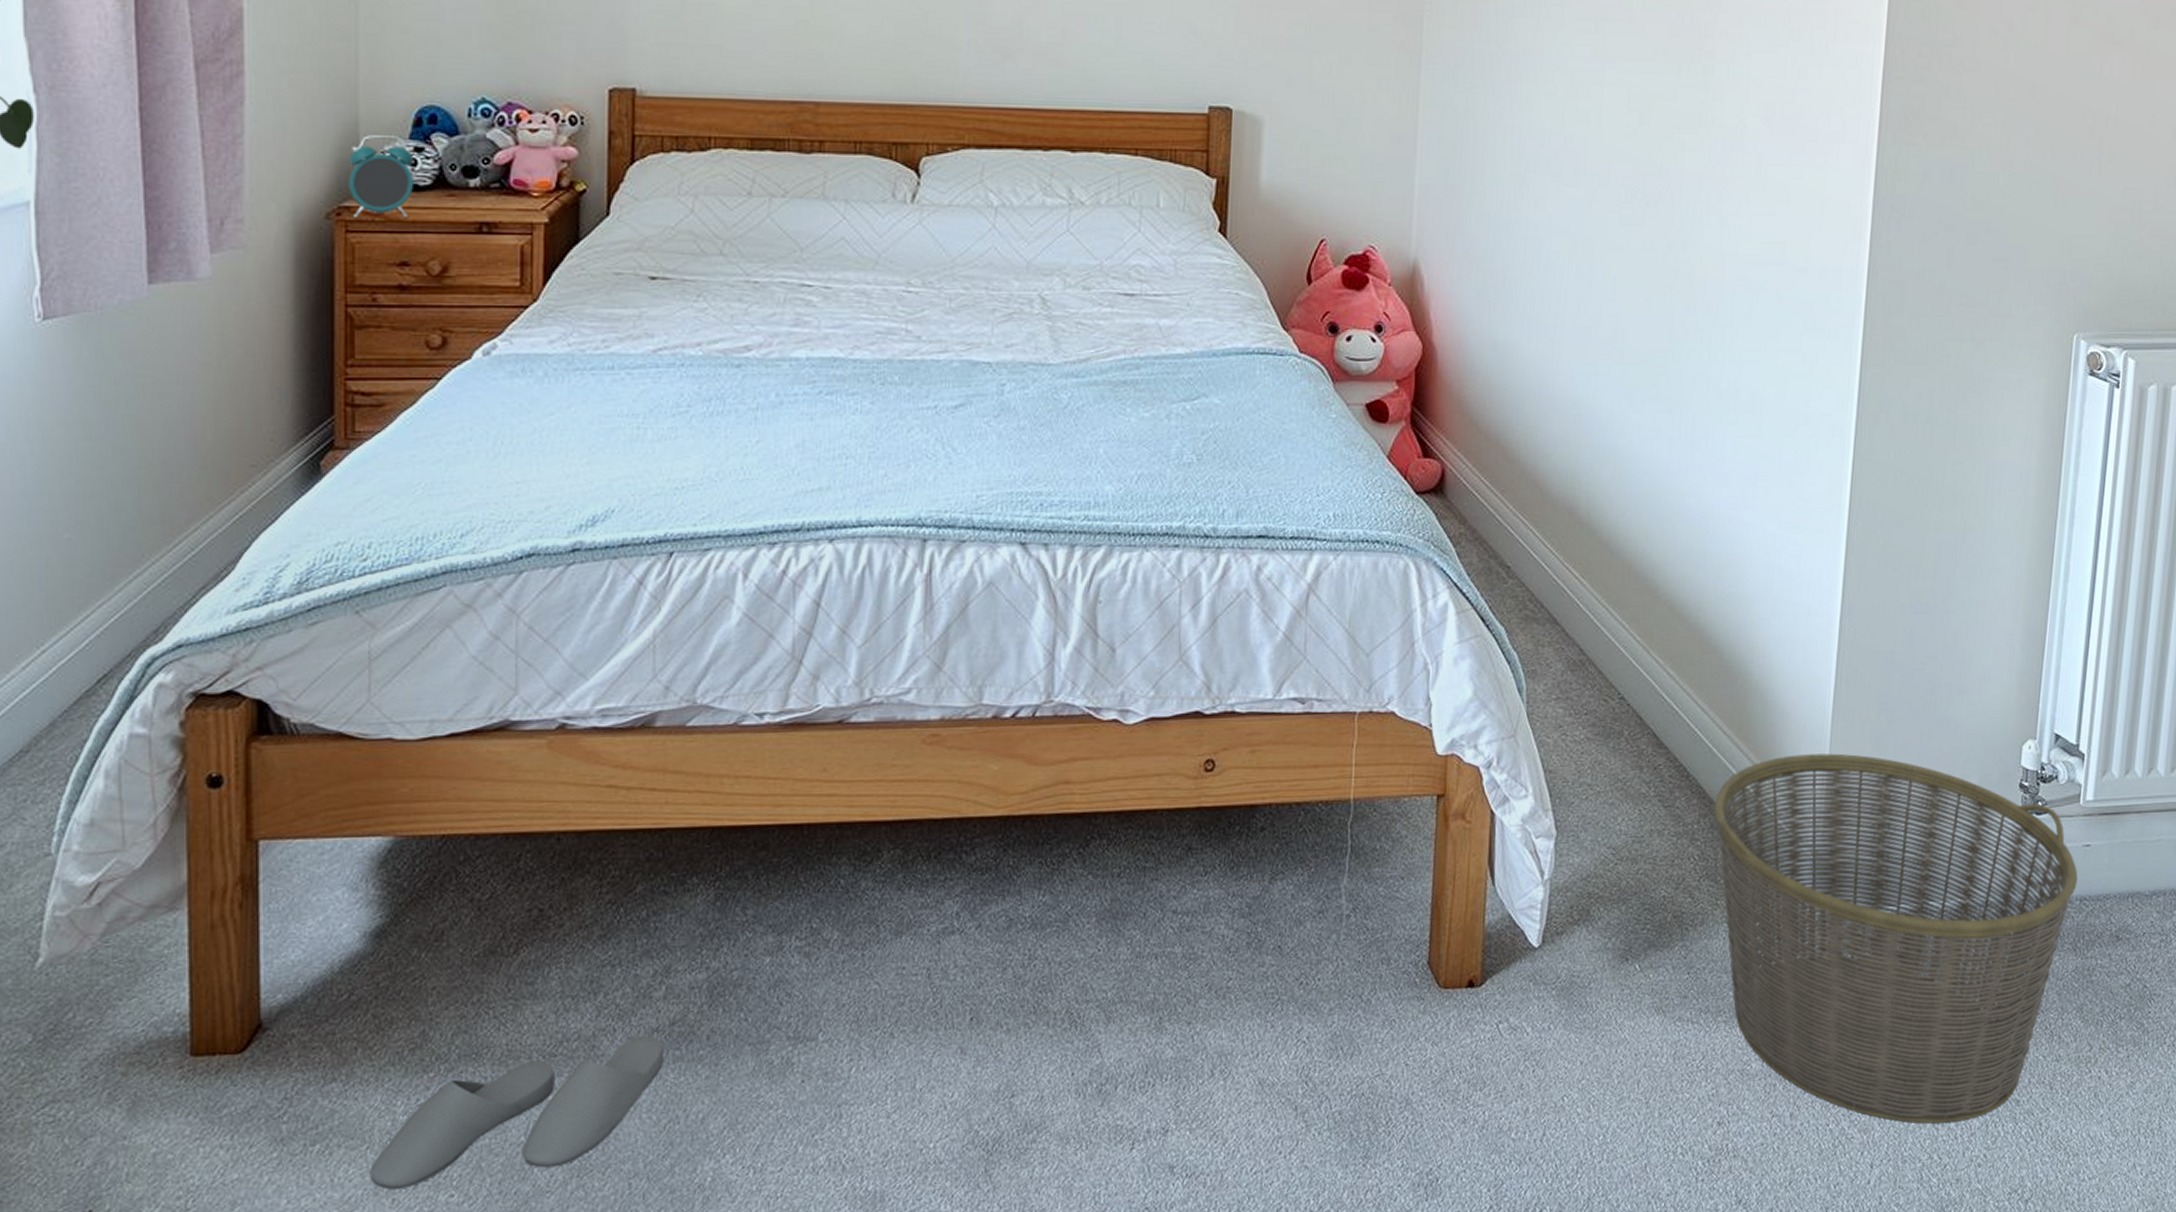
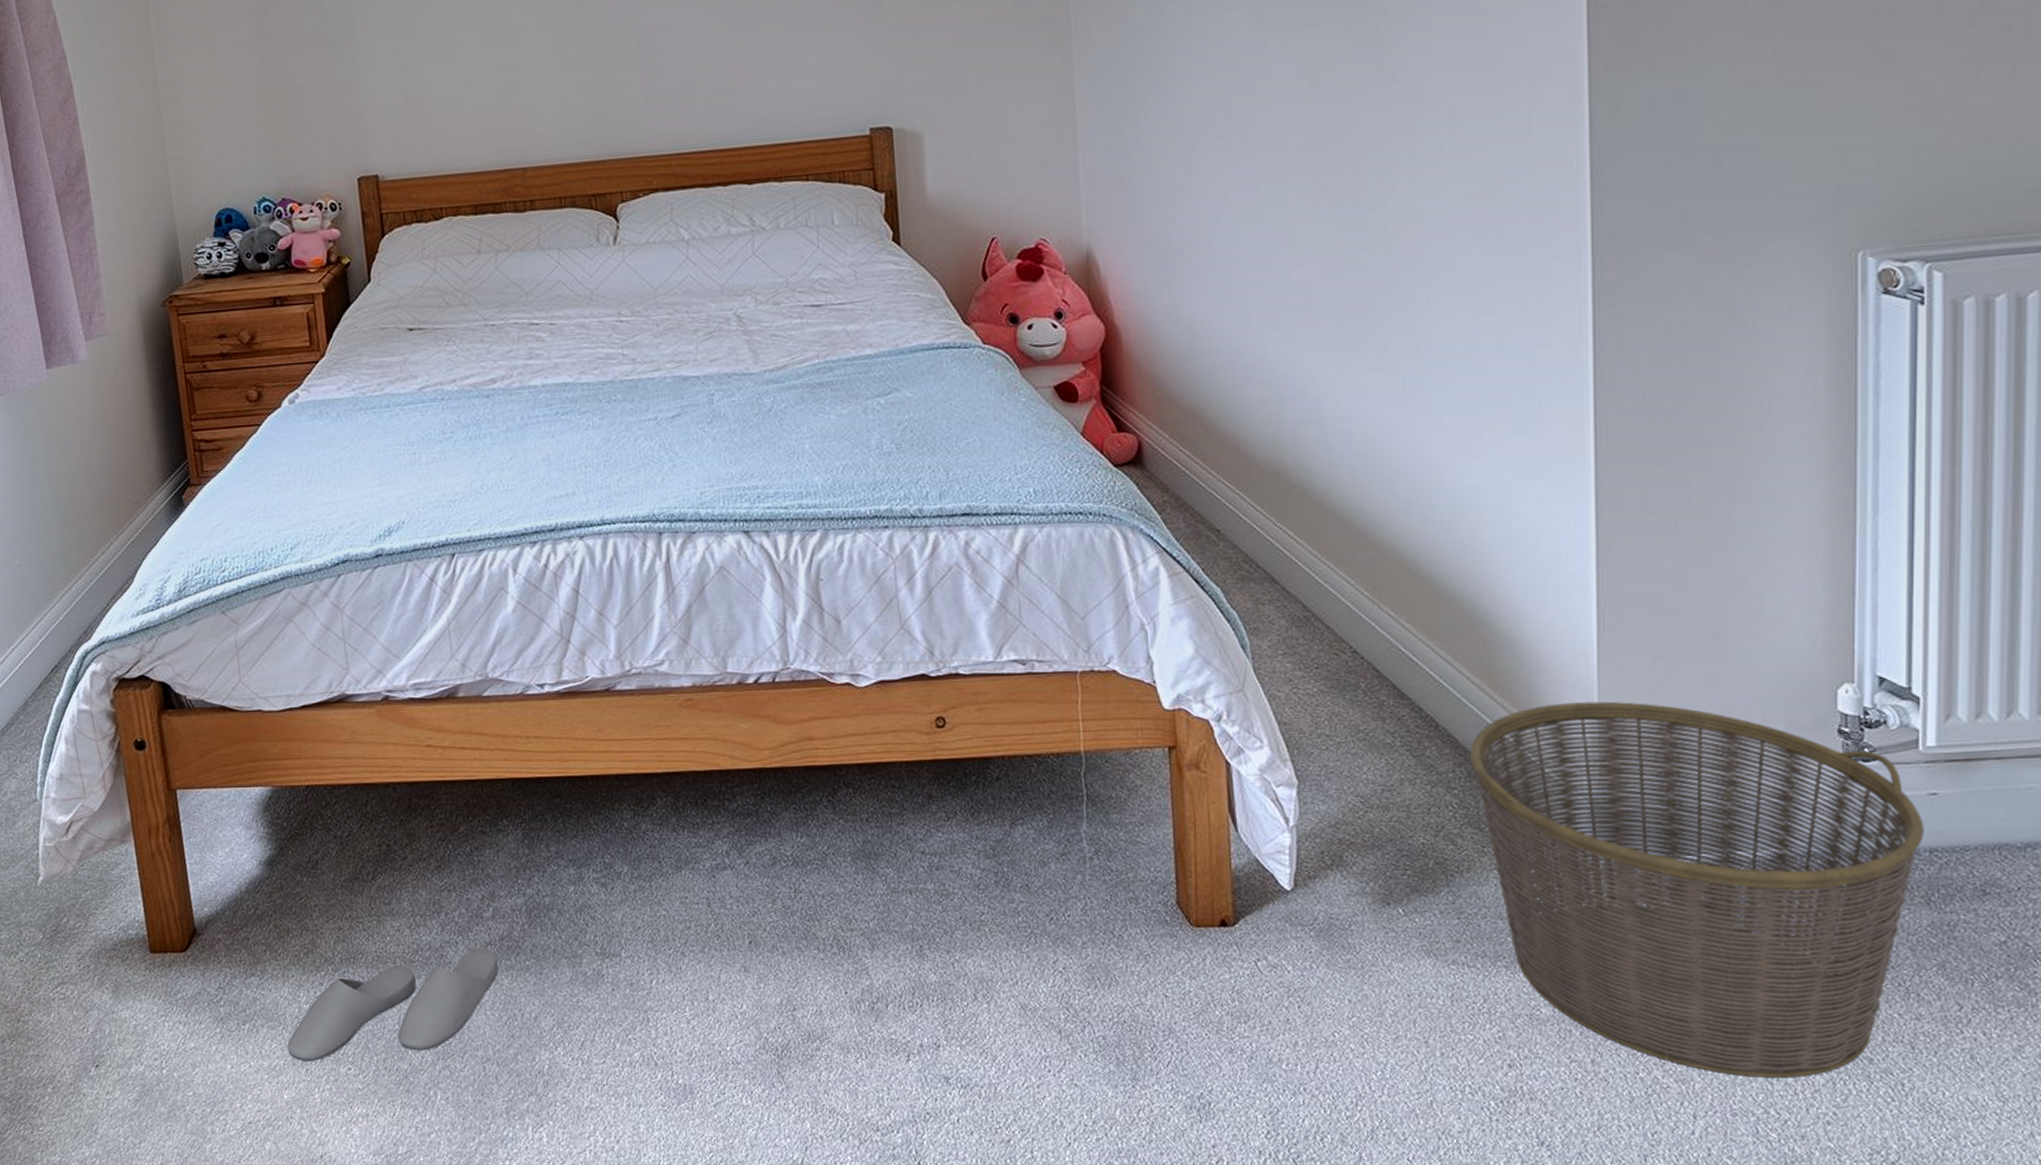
alarm clock: present [348,135,415,219] -> none [173,235,222,304]

